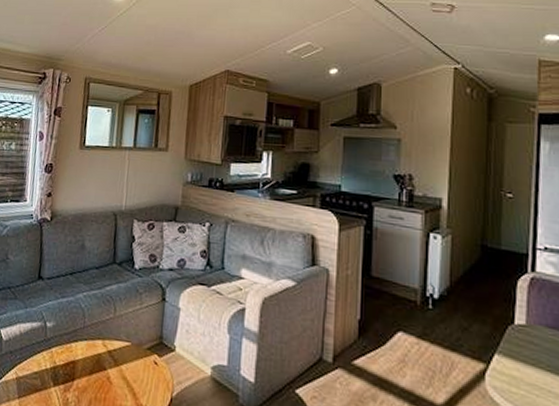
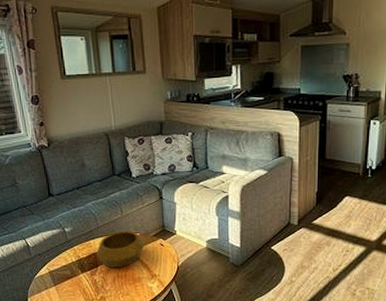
decorative bowl: none [76,336,134,387] -> present [96,231,144,267]

